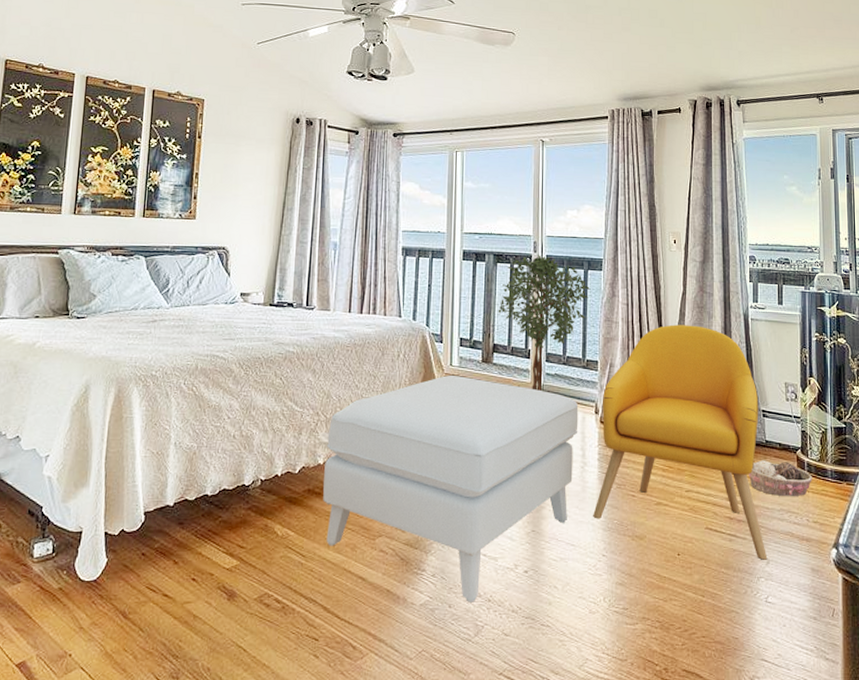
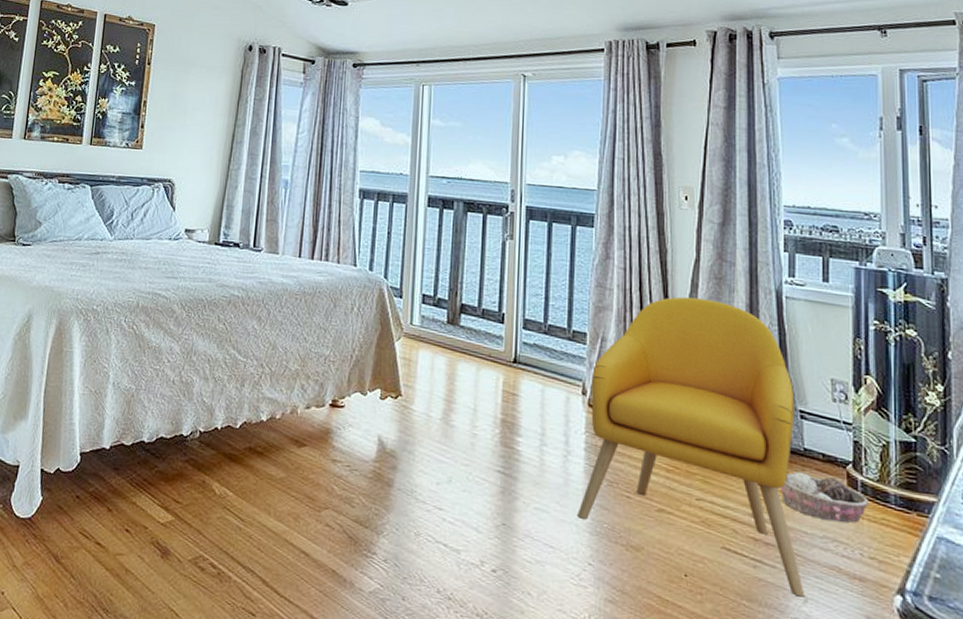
ottoman: present [323,375,579,603] -> none [265,335,562,598]
potted tree: present [498,255,590,391] -> none [467,205,578,362]

